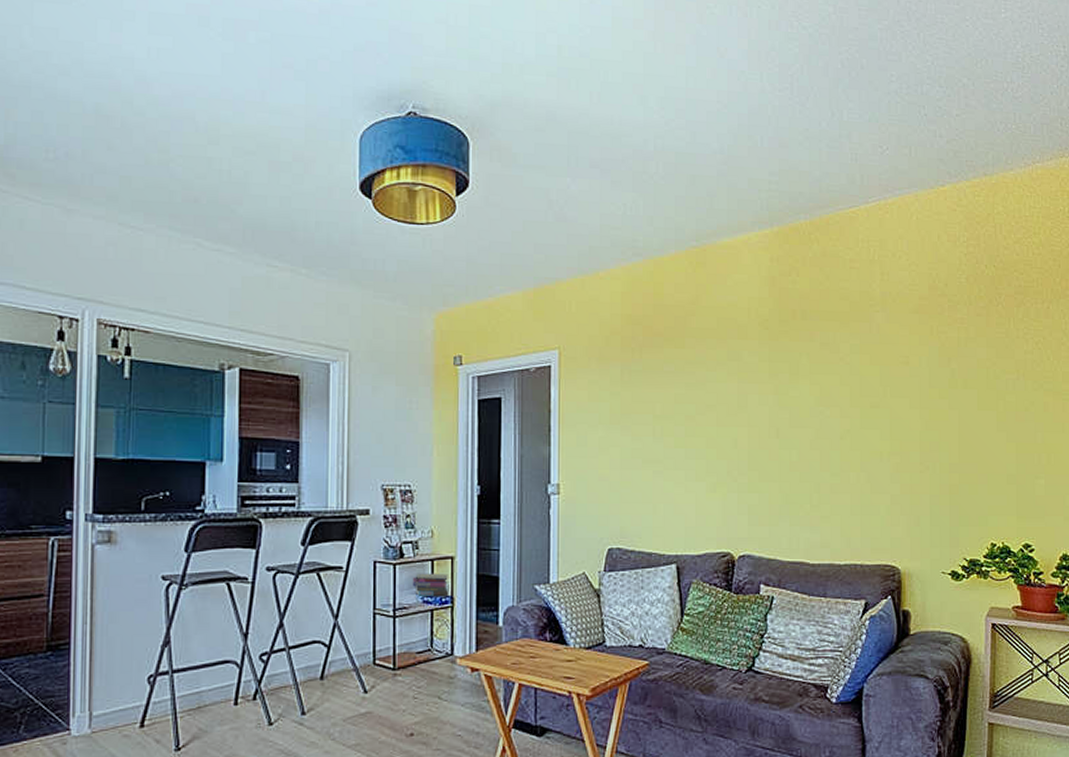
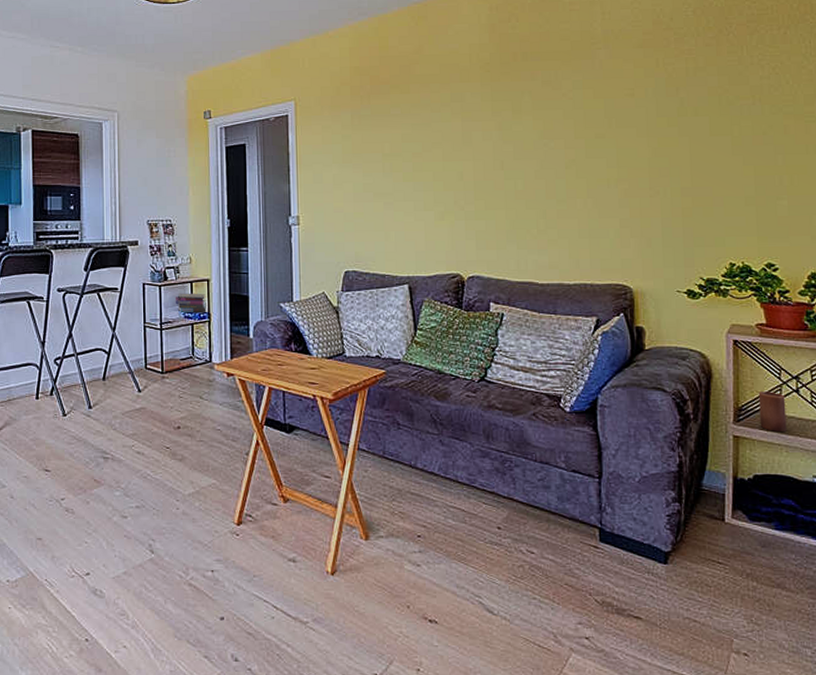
candle: none [1012,676,1036,718] -> present [758,391,787,433]

